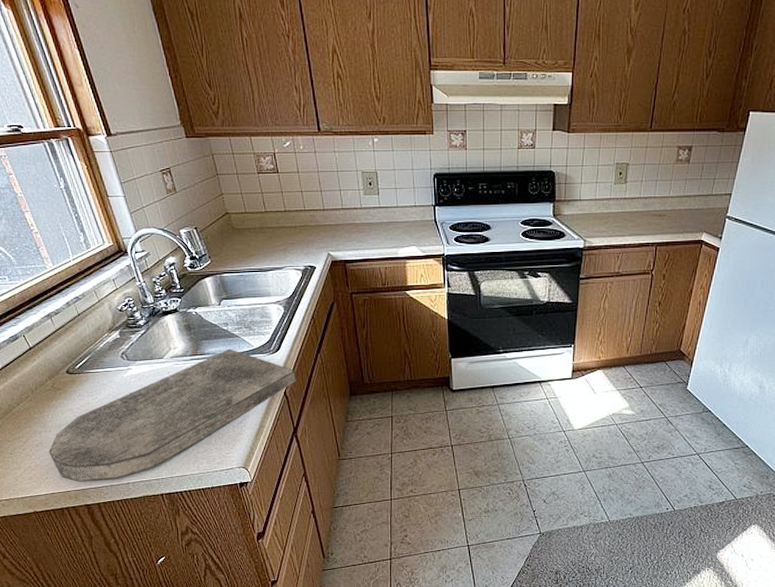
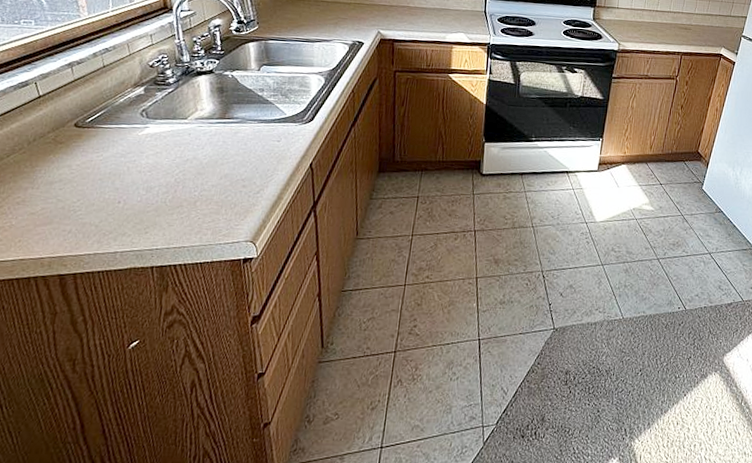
cutting board: present [49,348,296,482] -> none [30,115,326,249]

